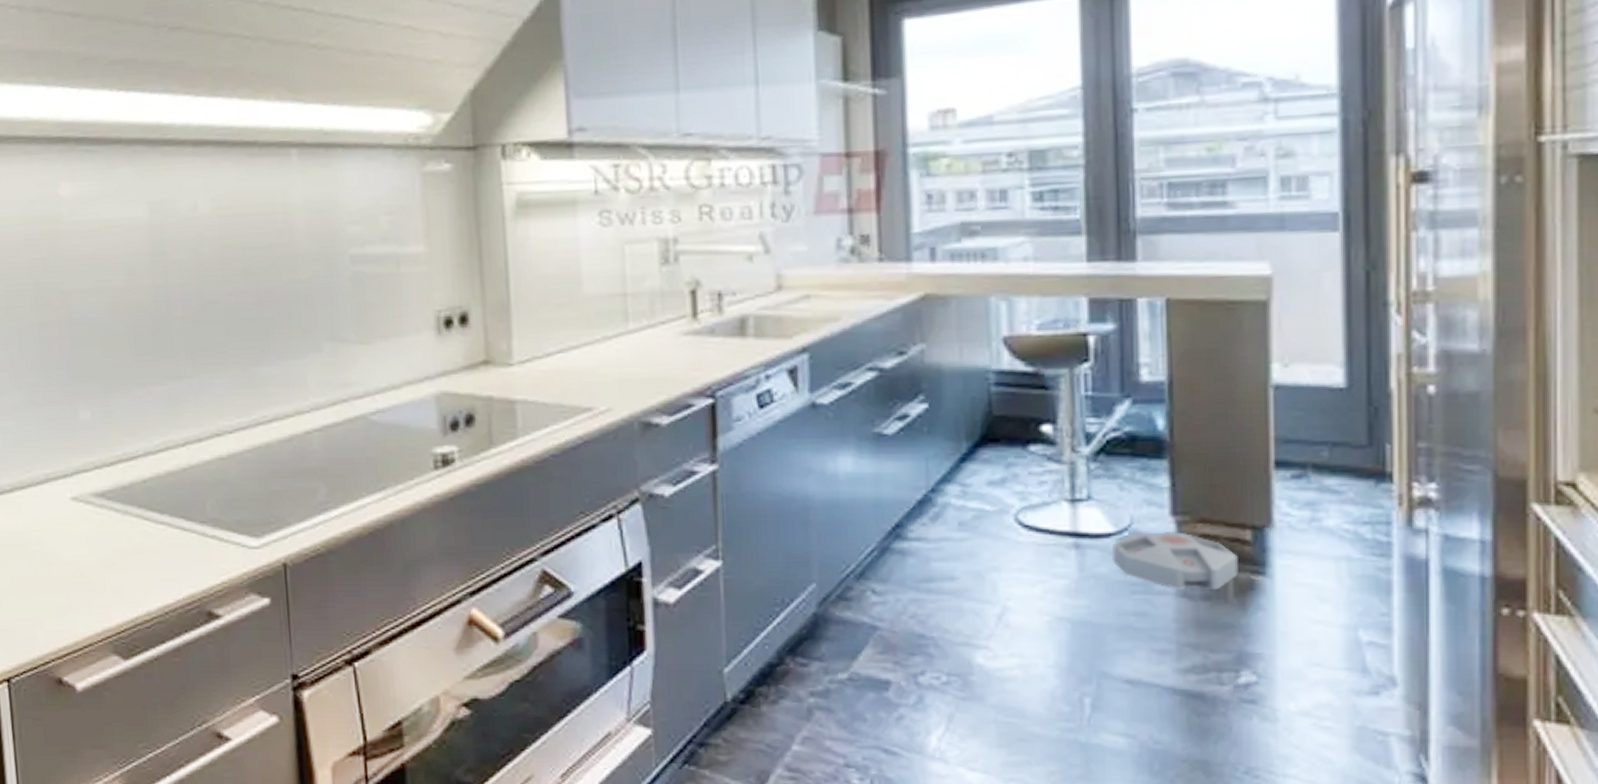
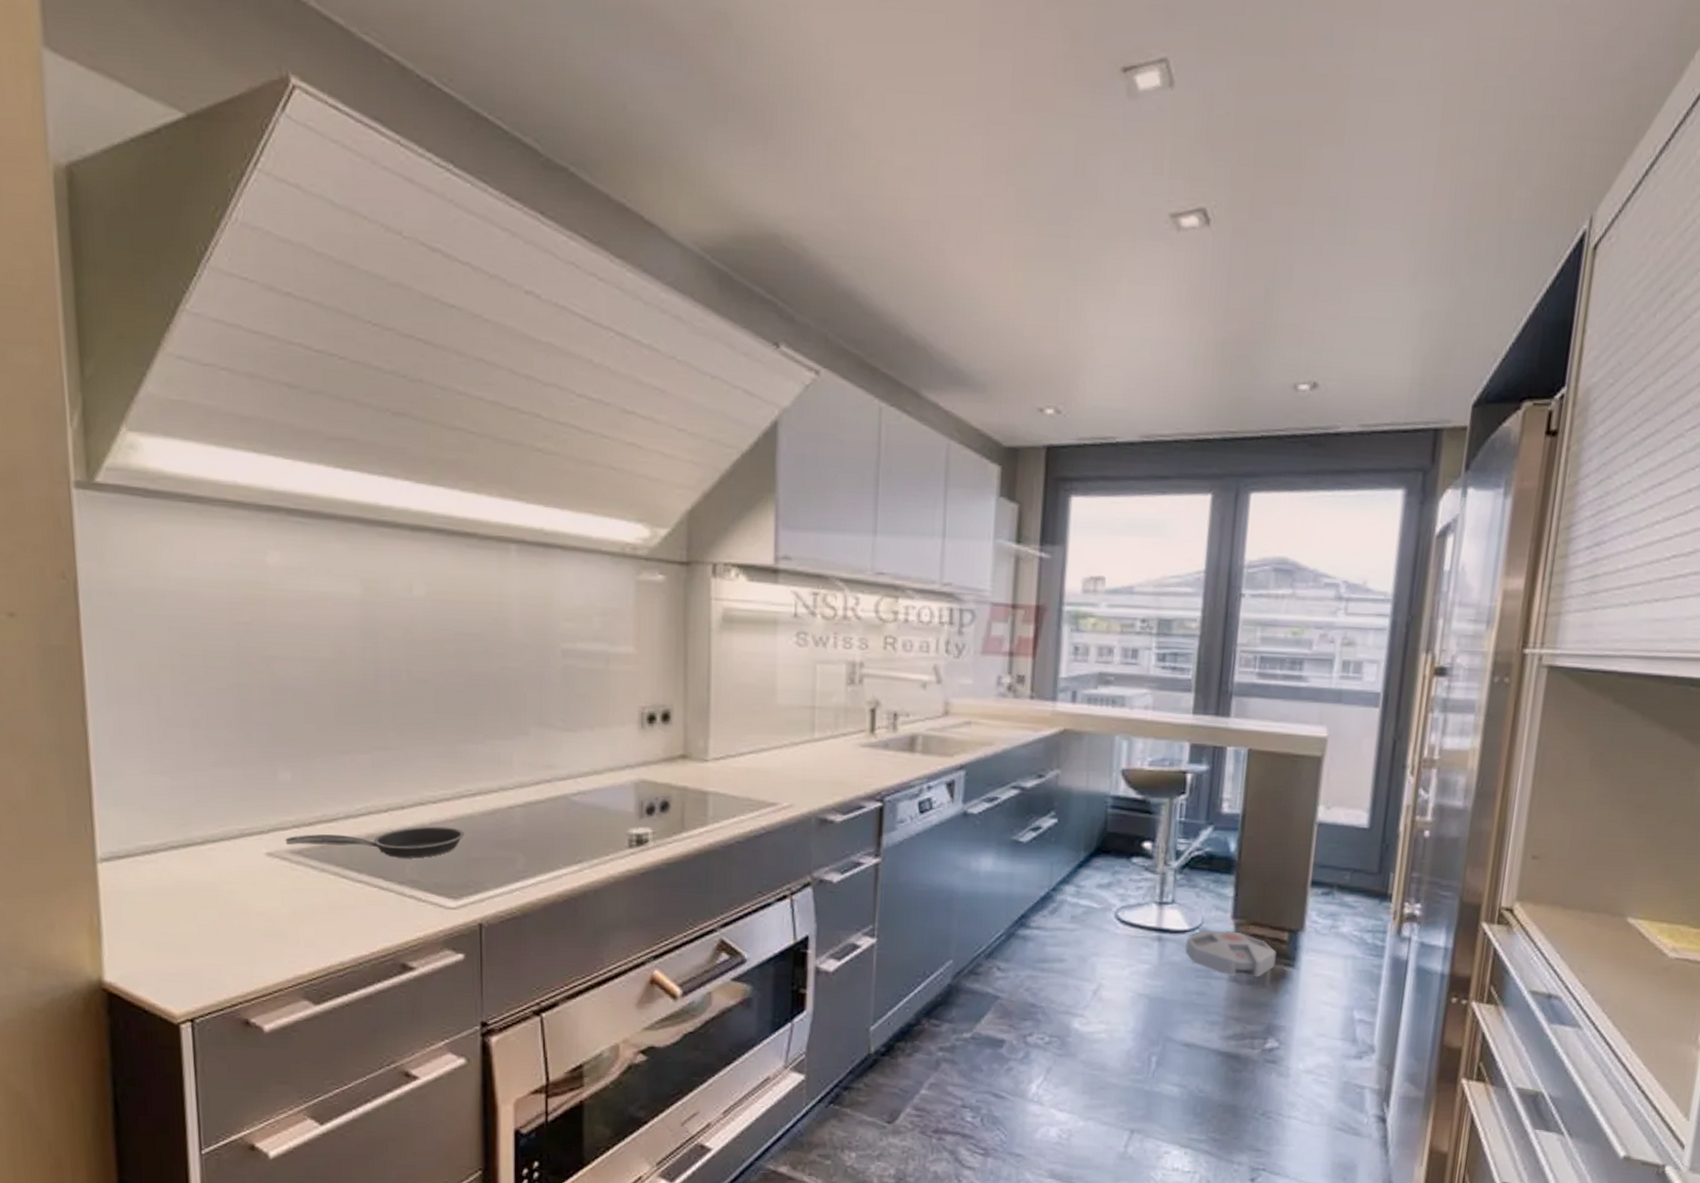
frying pan: none [88,458,263,495] -> present [285,826,465,859]

